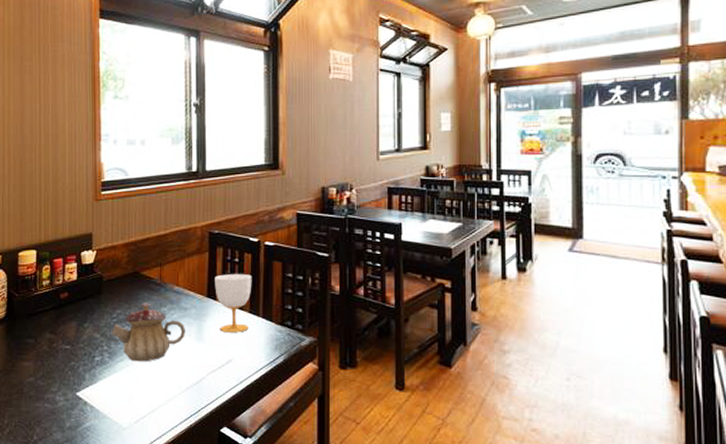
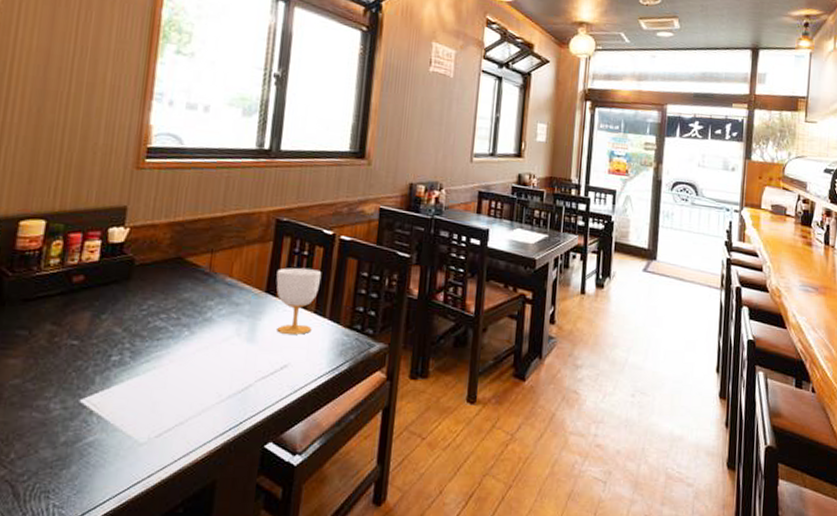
teapot: present [111,303,186,362] -> none [138,294,236,364]

